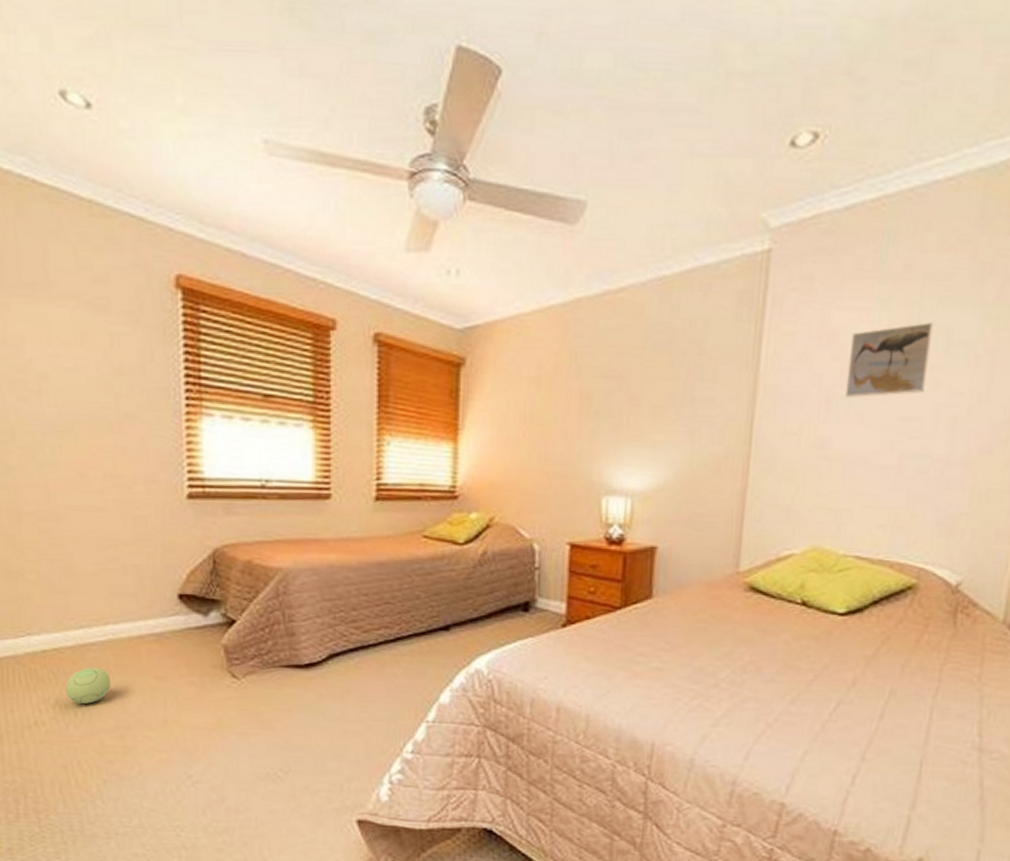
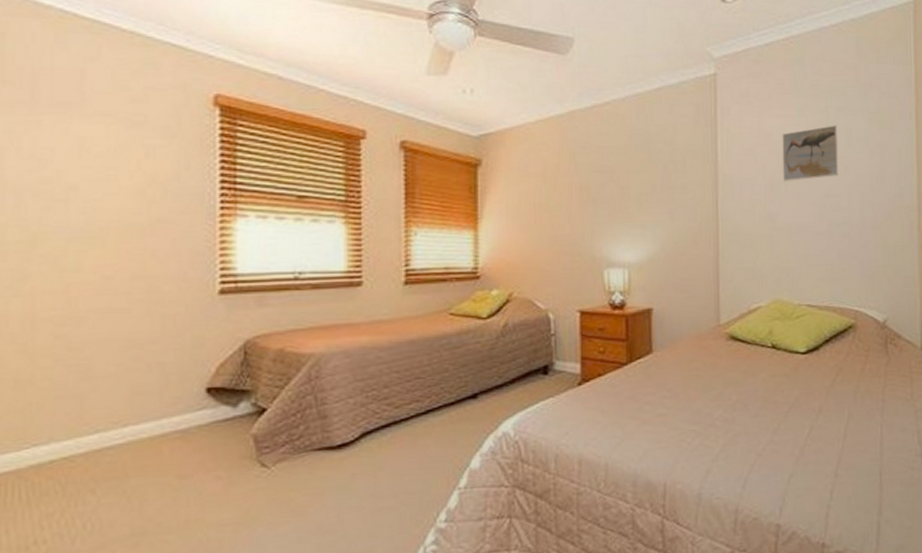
plush toy: present [66,667,112,704] -> none [75,473,128,514]

